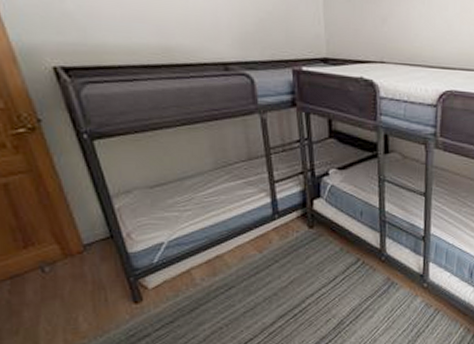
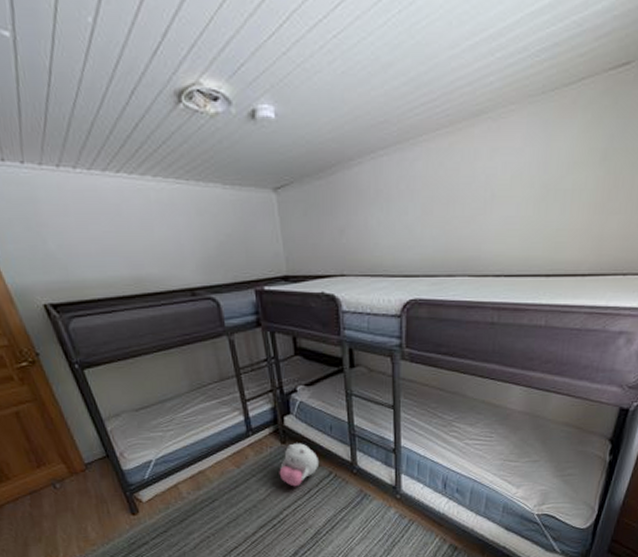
plush toy: none [304,228,346,274] -> present [279,443,318,487]

